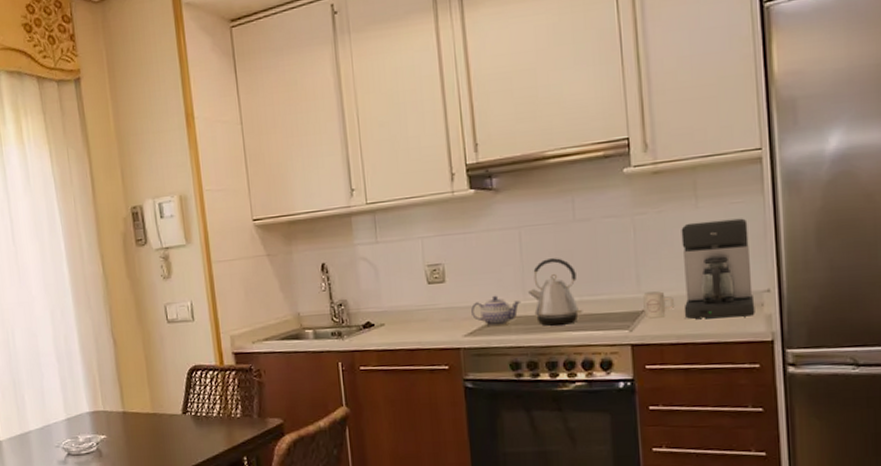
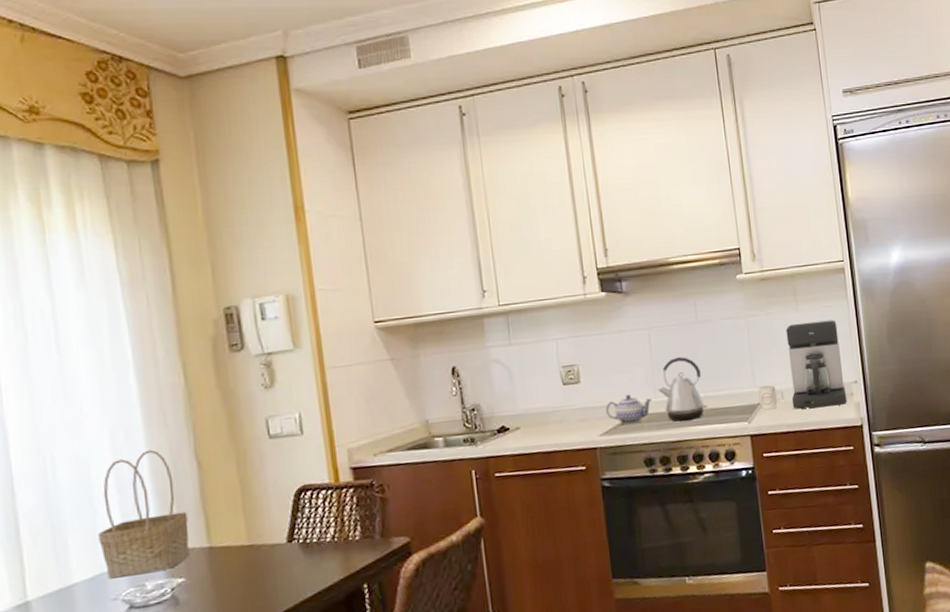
basket: none [45,327,109,430] -> present [98,449,190,579]

